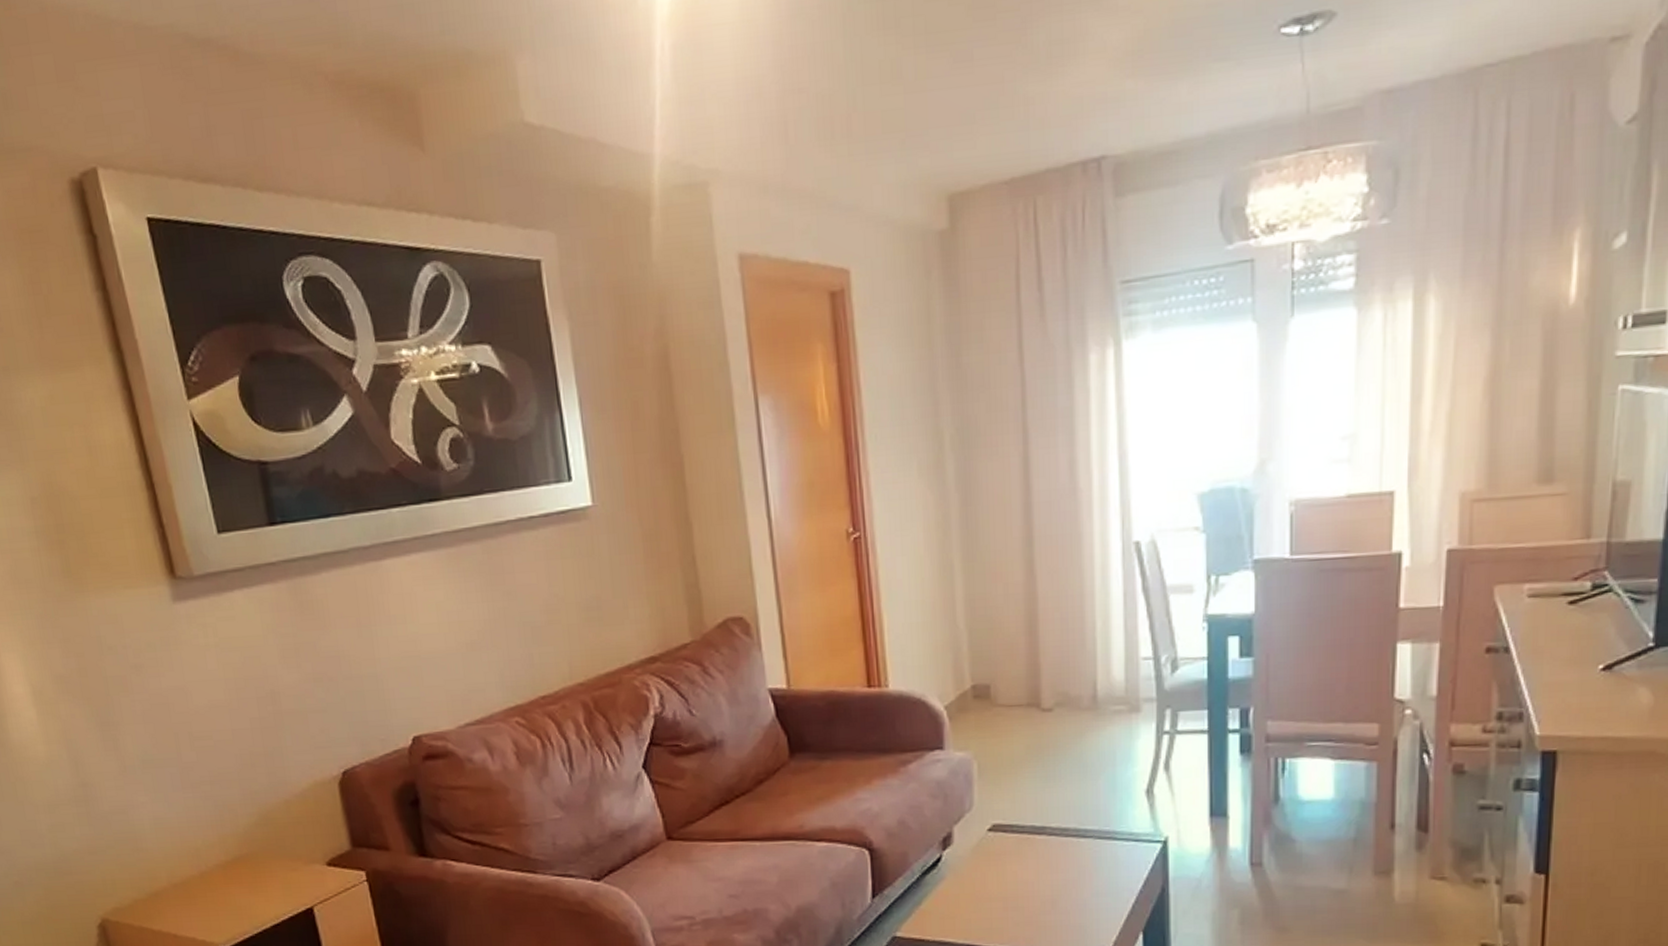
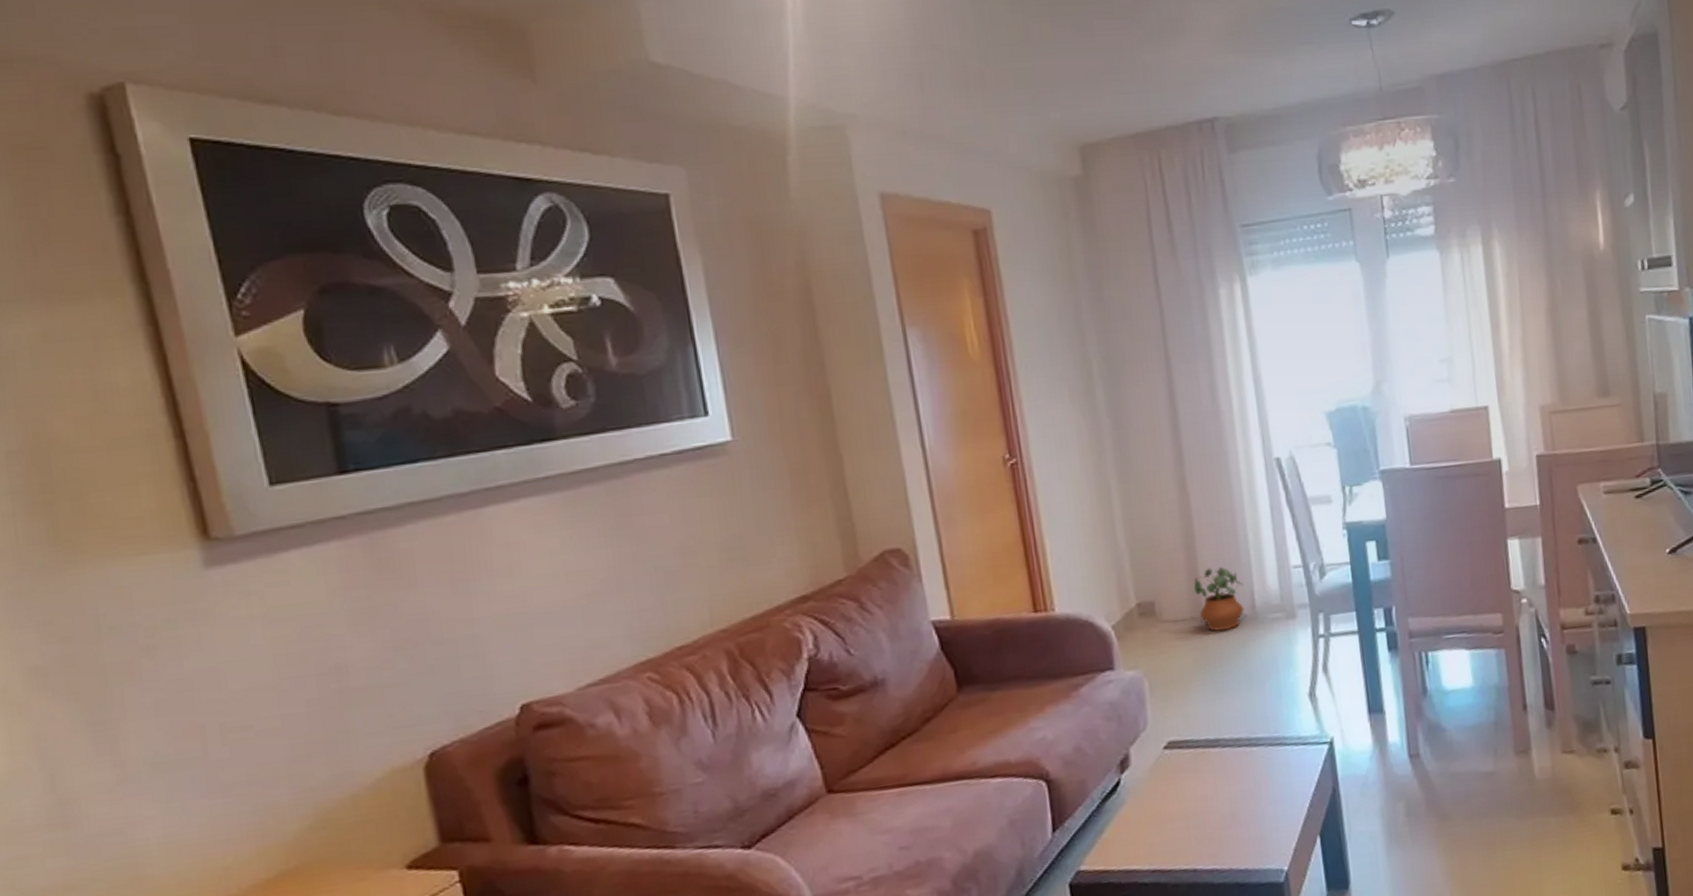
potted plant: none [1032,653,1085,719] -> present [1193,566,1244,631]

